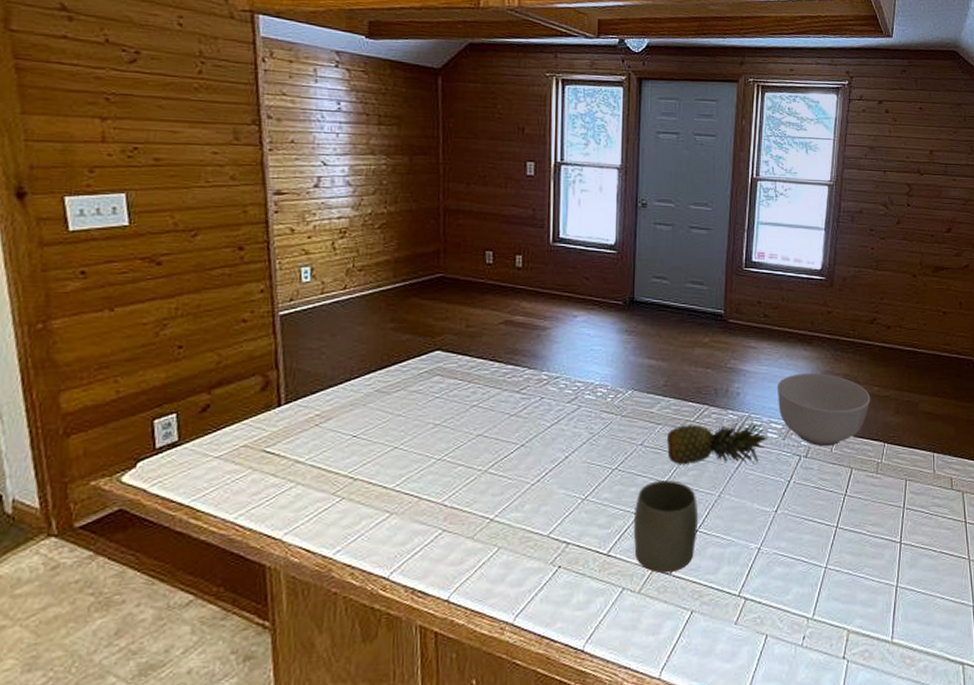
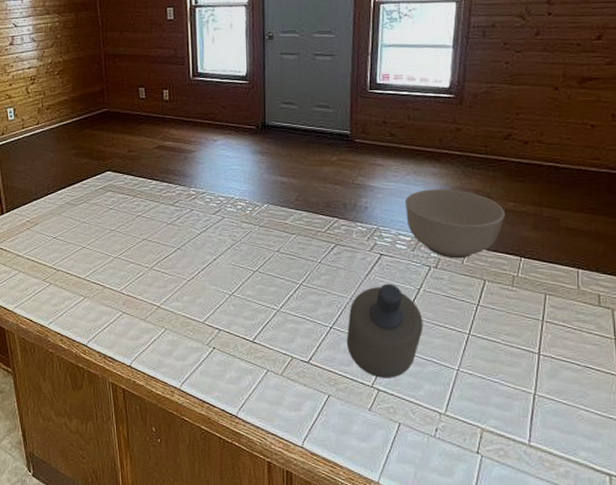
mug: present [633,479,699,574] -> none [274,282,332,361]
fruit: present [667,423,769,465] -> none [301,235,397,272]
soap dispenser: none [712,476,793,585] -> present [346,283,423,378]

